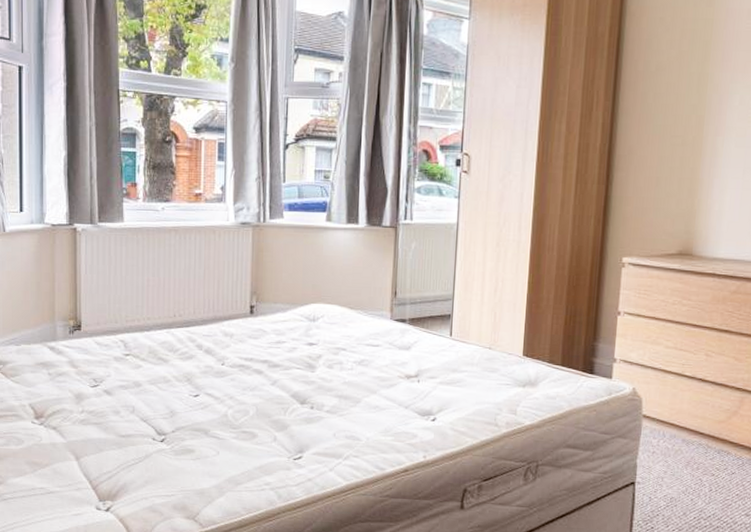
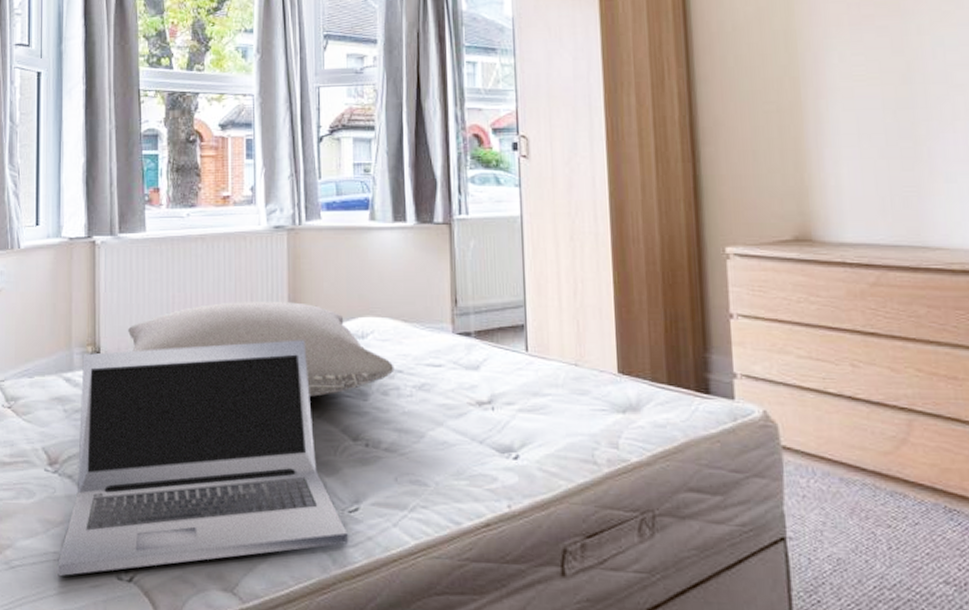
laptop: none [44,320,292,507] -> present [57,340,348,577]
pillow: none [107,287,339,368] -> present [128,302,394,397]

